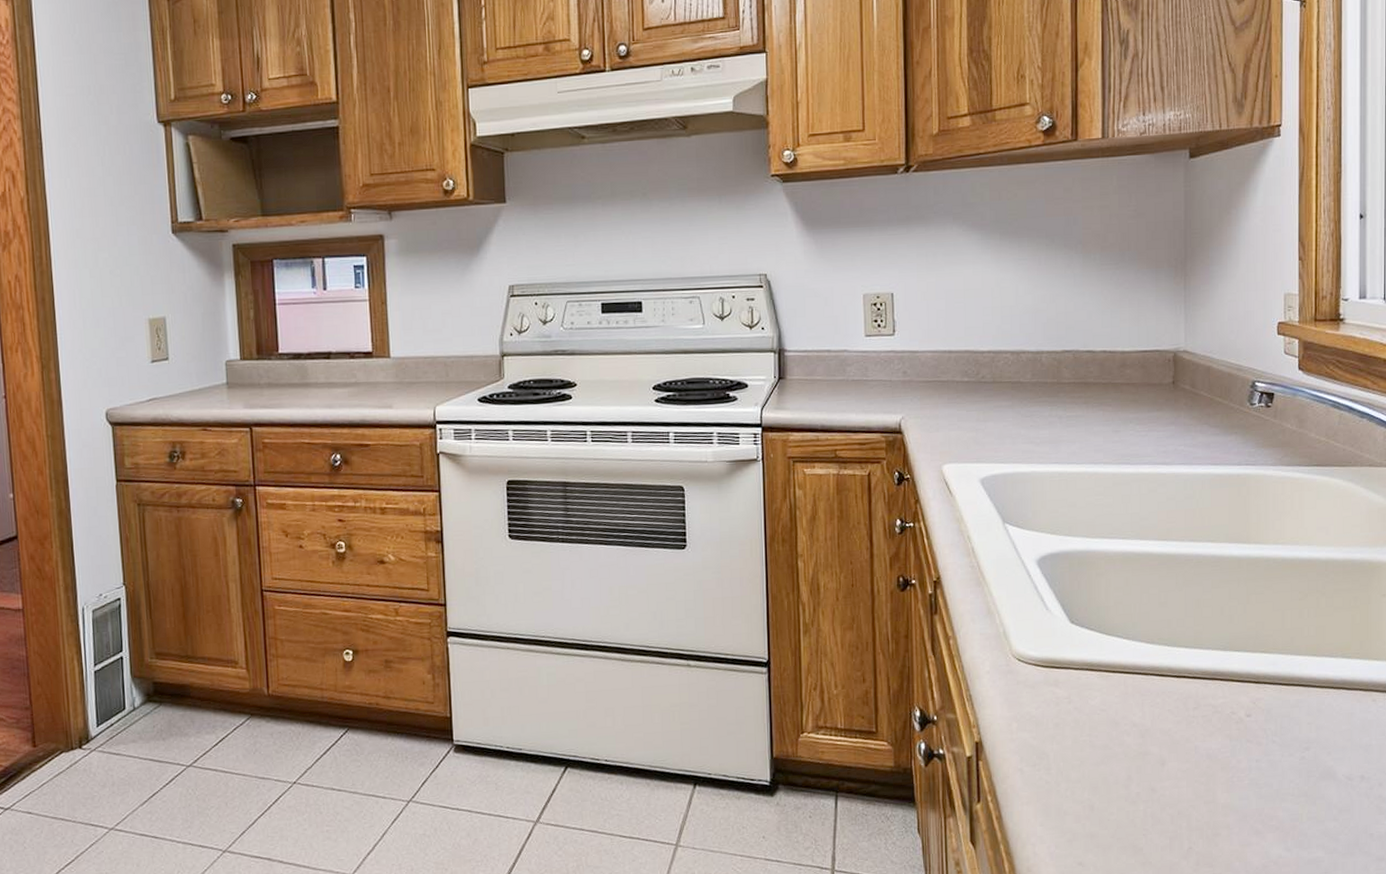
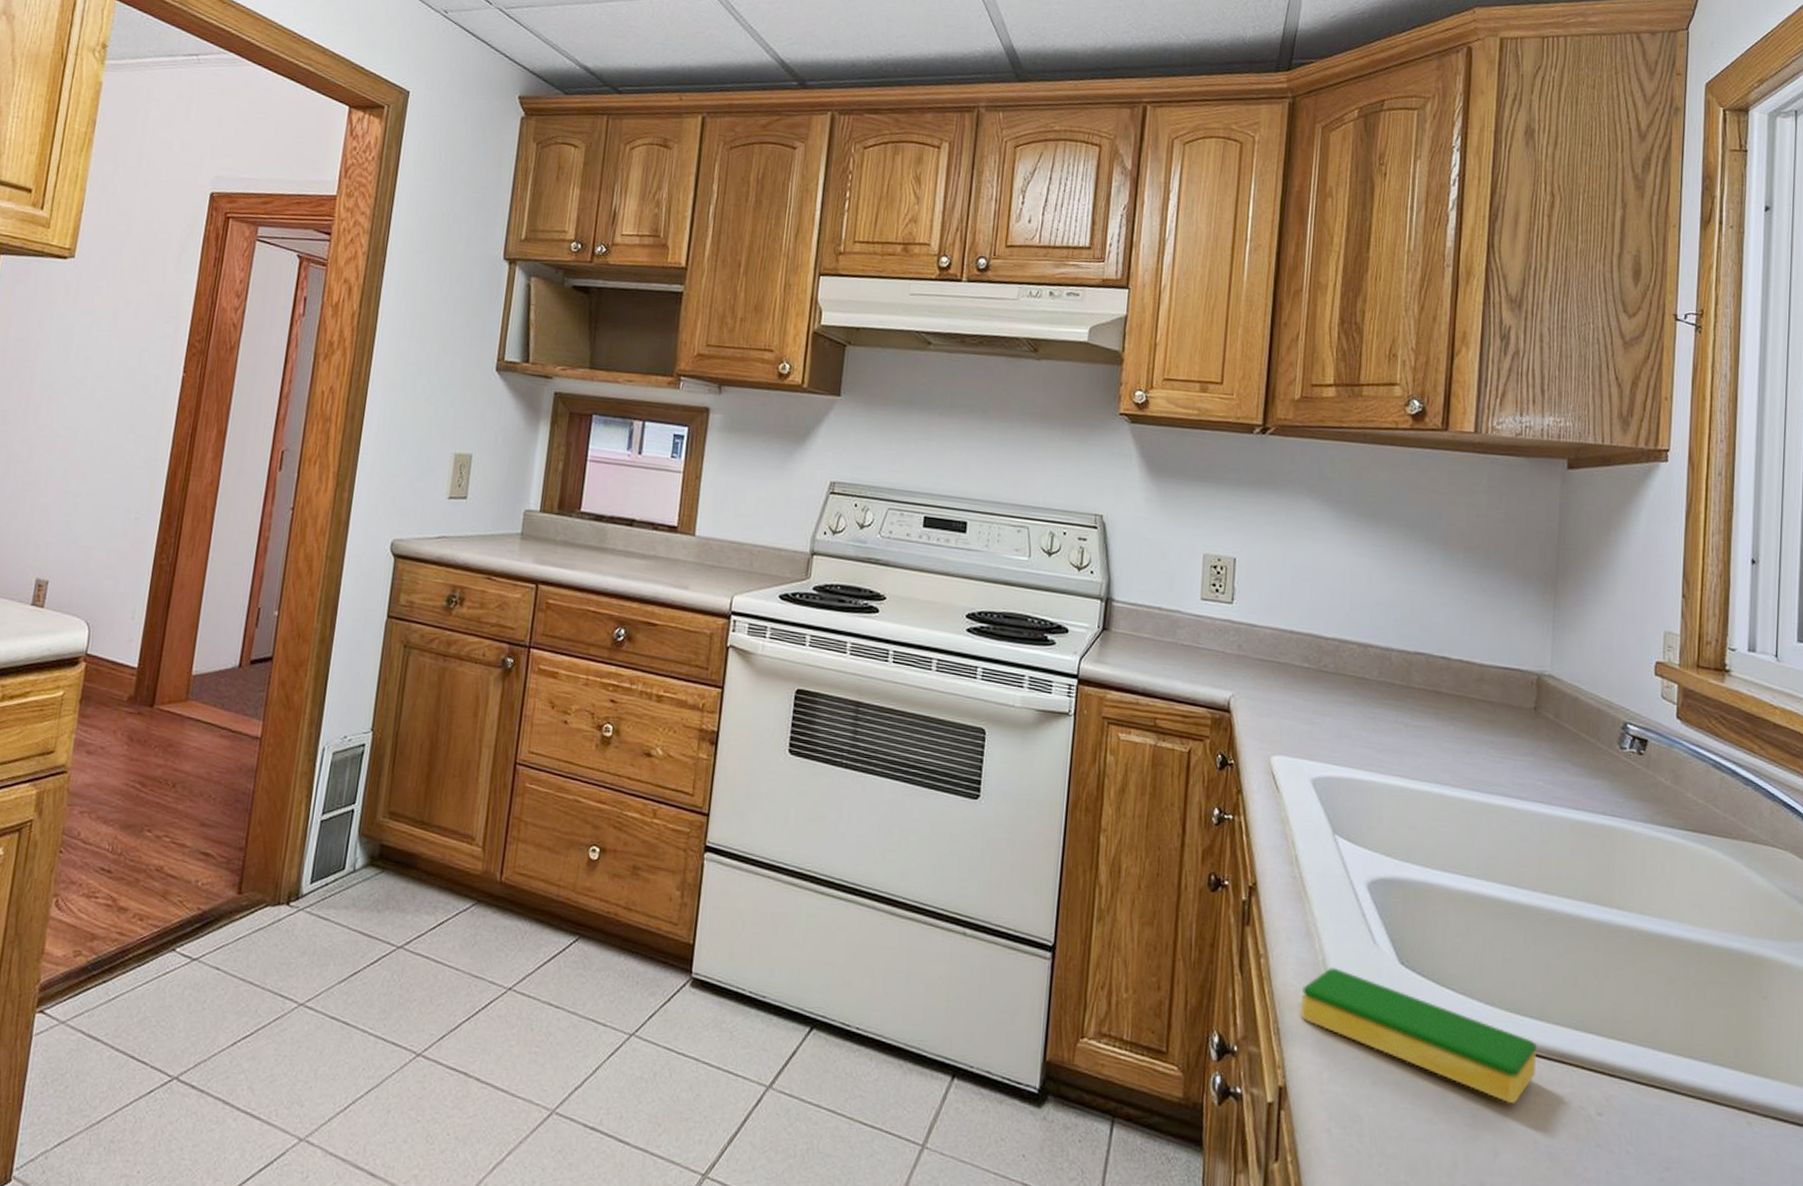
dish sponge: none [987,635,1193,721] -> present [1299,966,1538,1104]

